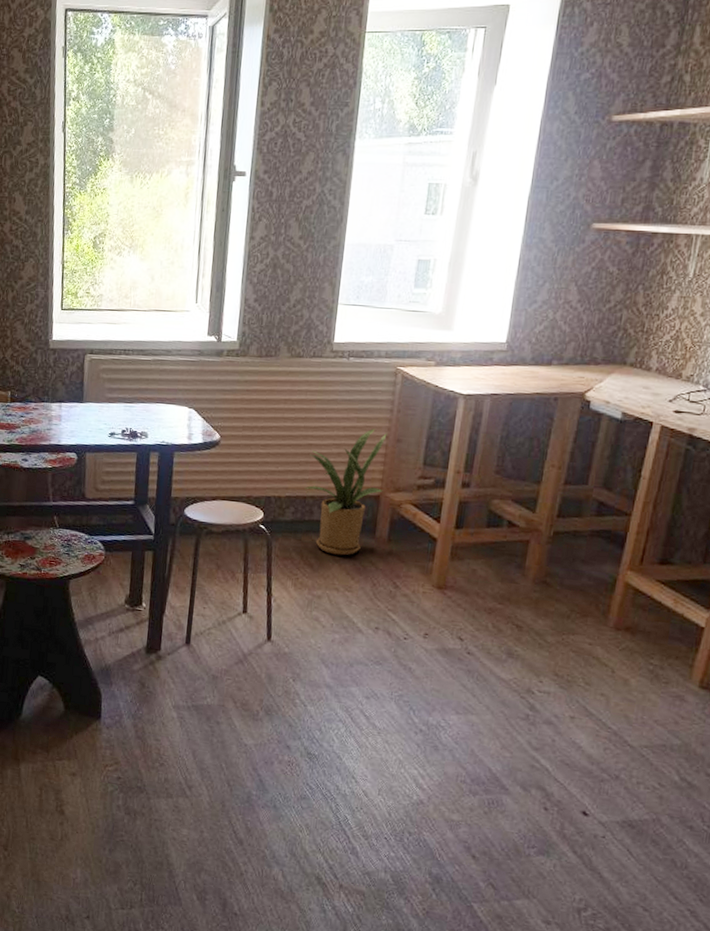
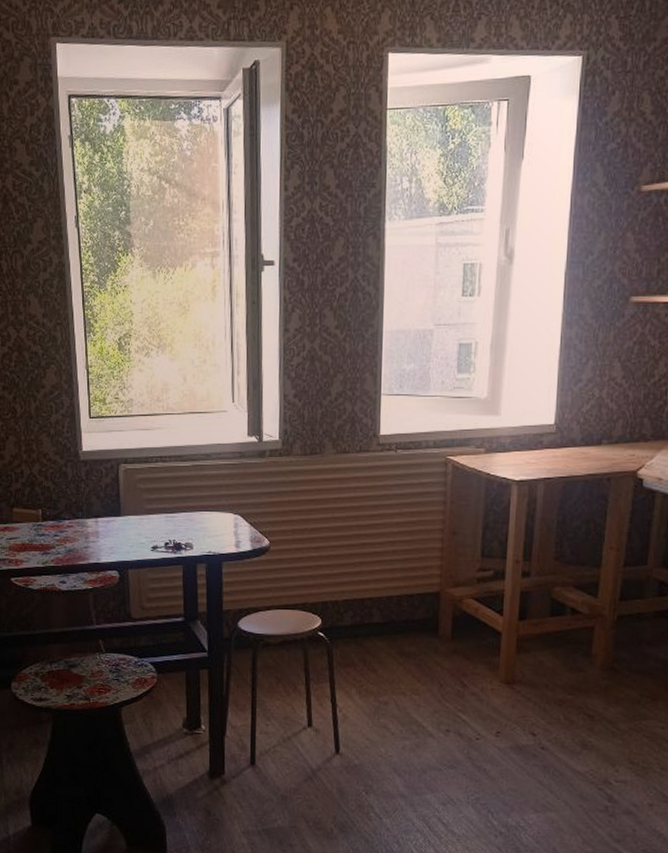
house plant: present [305,428,387,556] -> none [362,522,443,658]

